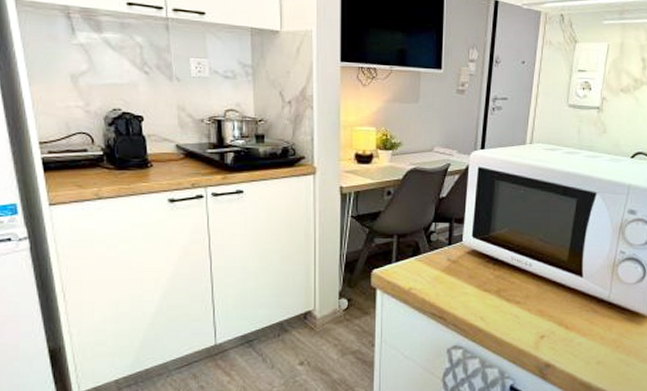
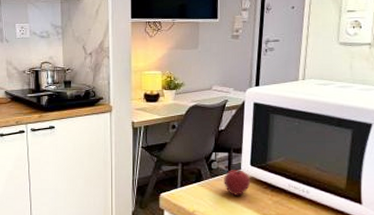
apple: none [442,234,473,270] -> present [223,163,251,195]

